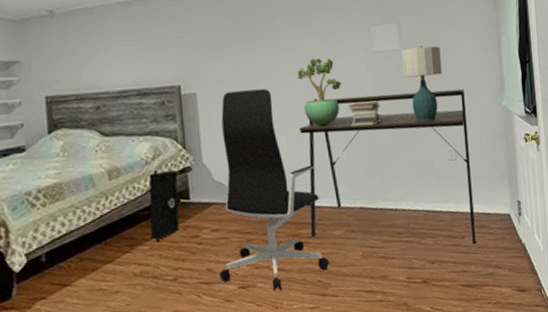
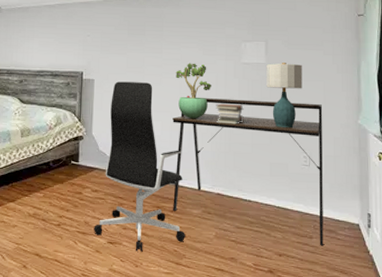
speaker: present [148,170,180,242] -> none [46,135,72,192]

